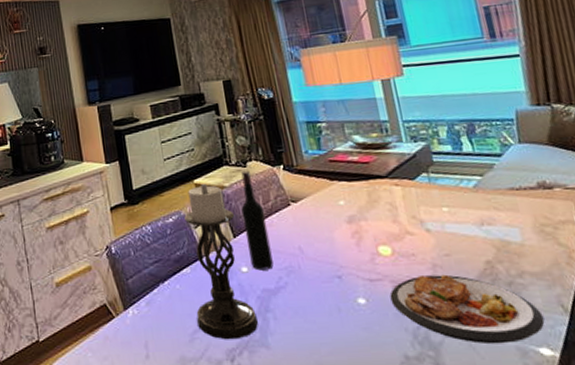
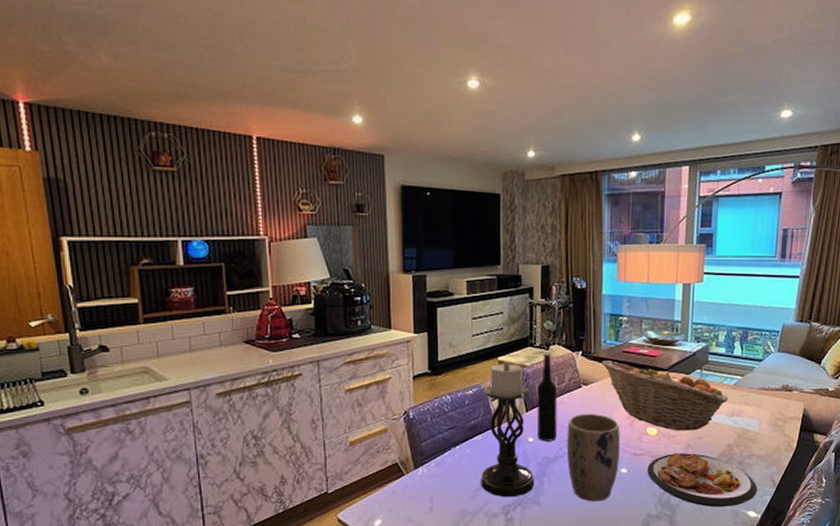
plant pot: none [283,234,355,342] -> present [567,413,620,502]
fruit basket: none [308,172,472,249] -> present [602,361,729,431]

